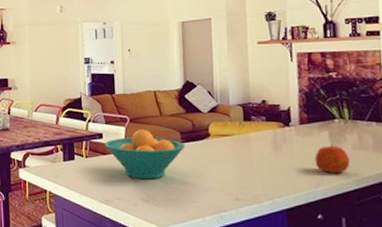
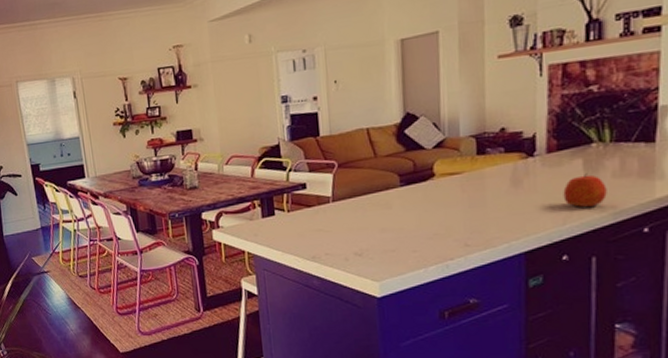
fruit bowl: present [104,129,186,180] -> none [308,175,405,231]

